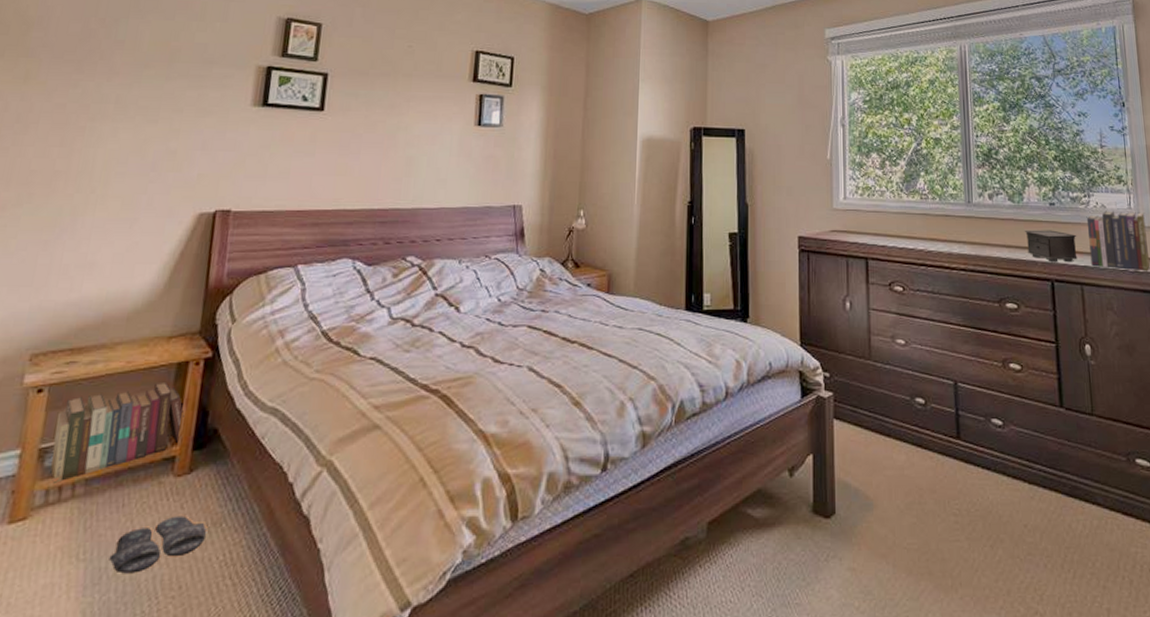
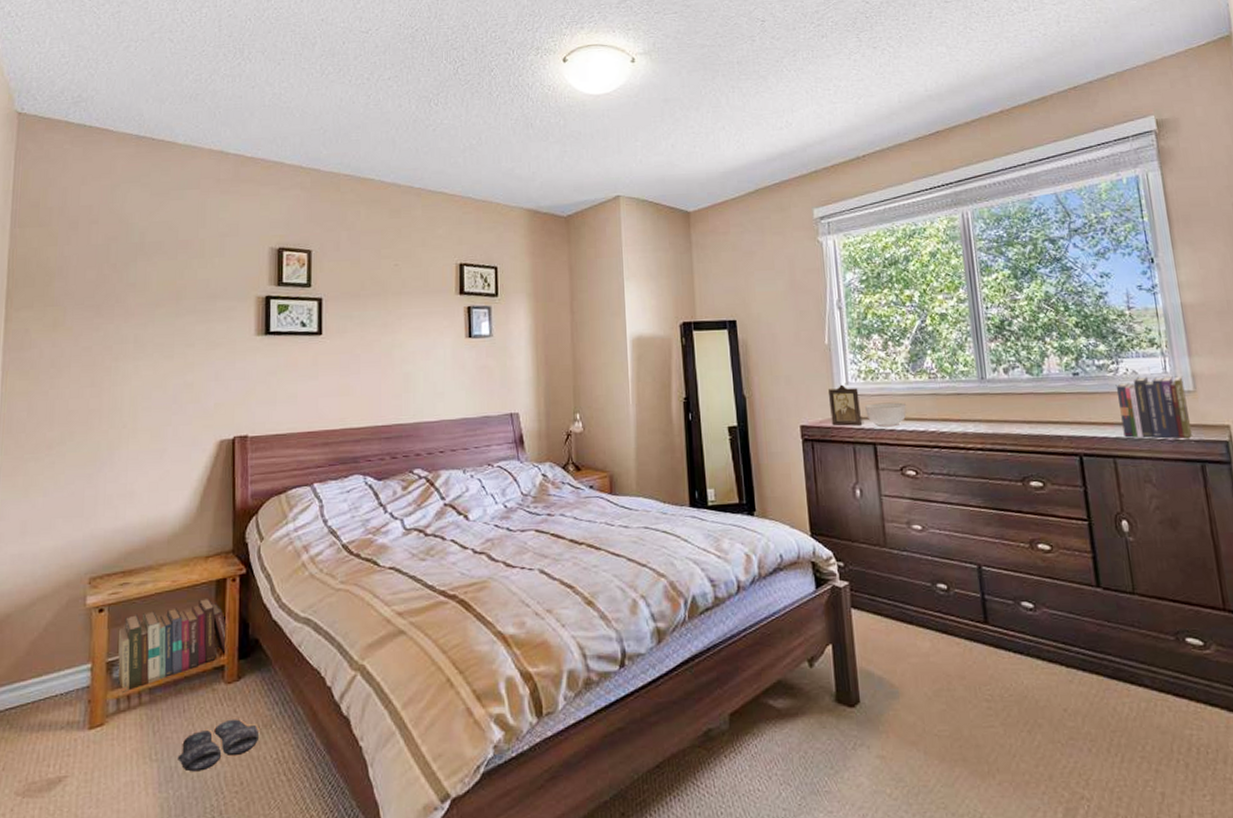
photo frame: none [827,199,858,240] -> present [829,384,864,427]
bowl: none [859,219,899,243] -> present [864,402,907,427]
jewelry box: present [1024,230,1078,263] -> none [1046,401,1108,436]

